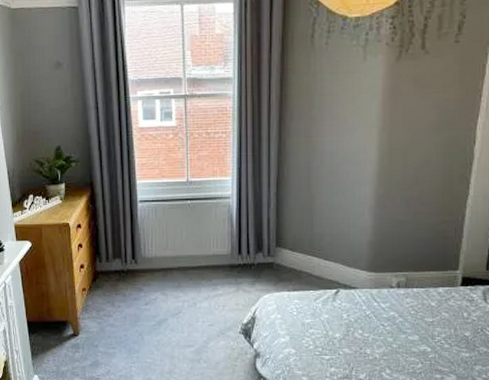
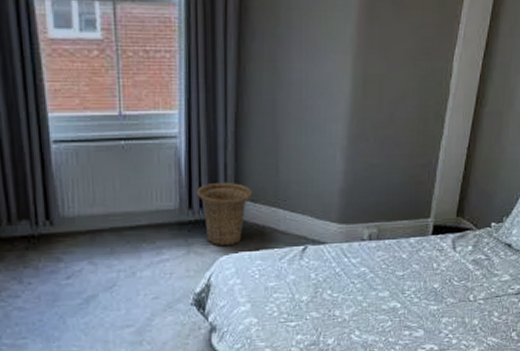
basket: none [245,233,291,286] -> present [196,182,253,247]

